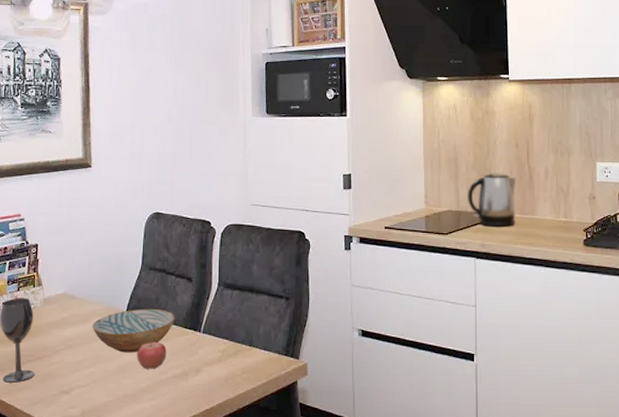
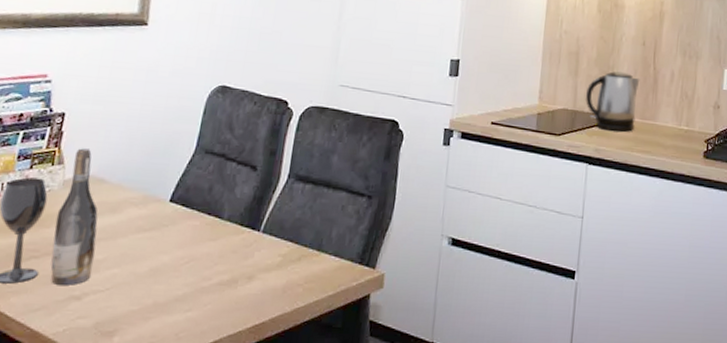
wine bottle: none [42,271,75,382] -> present [50,147,98,285]
bowl: present [92,308,176,353] -> none [122,199,232,253]
fruit: present [137,340,167,369] -> none [175,238,215,274]

